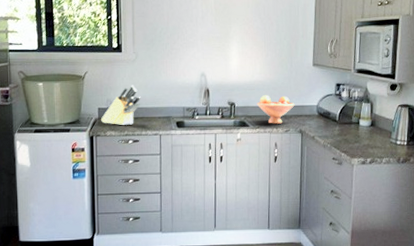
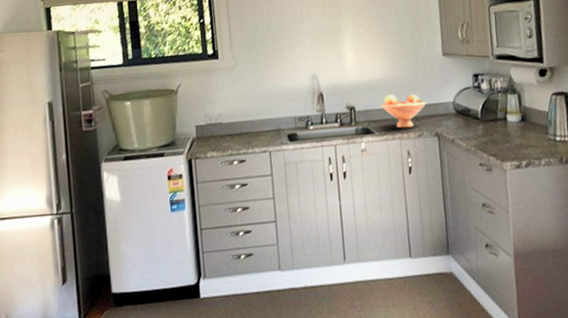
knife block: present [100,85,141,126] -> none [198,95,245,145]

